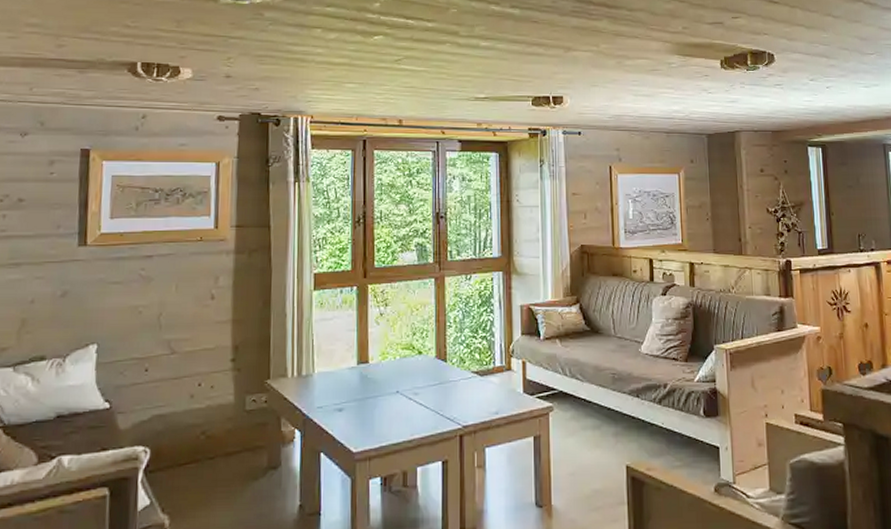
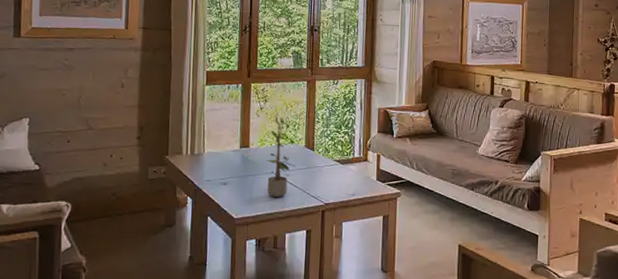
potted plant: none [390,317,426,422] -> present [266,112,296,197]

